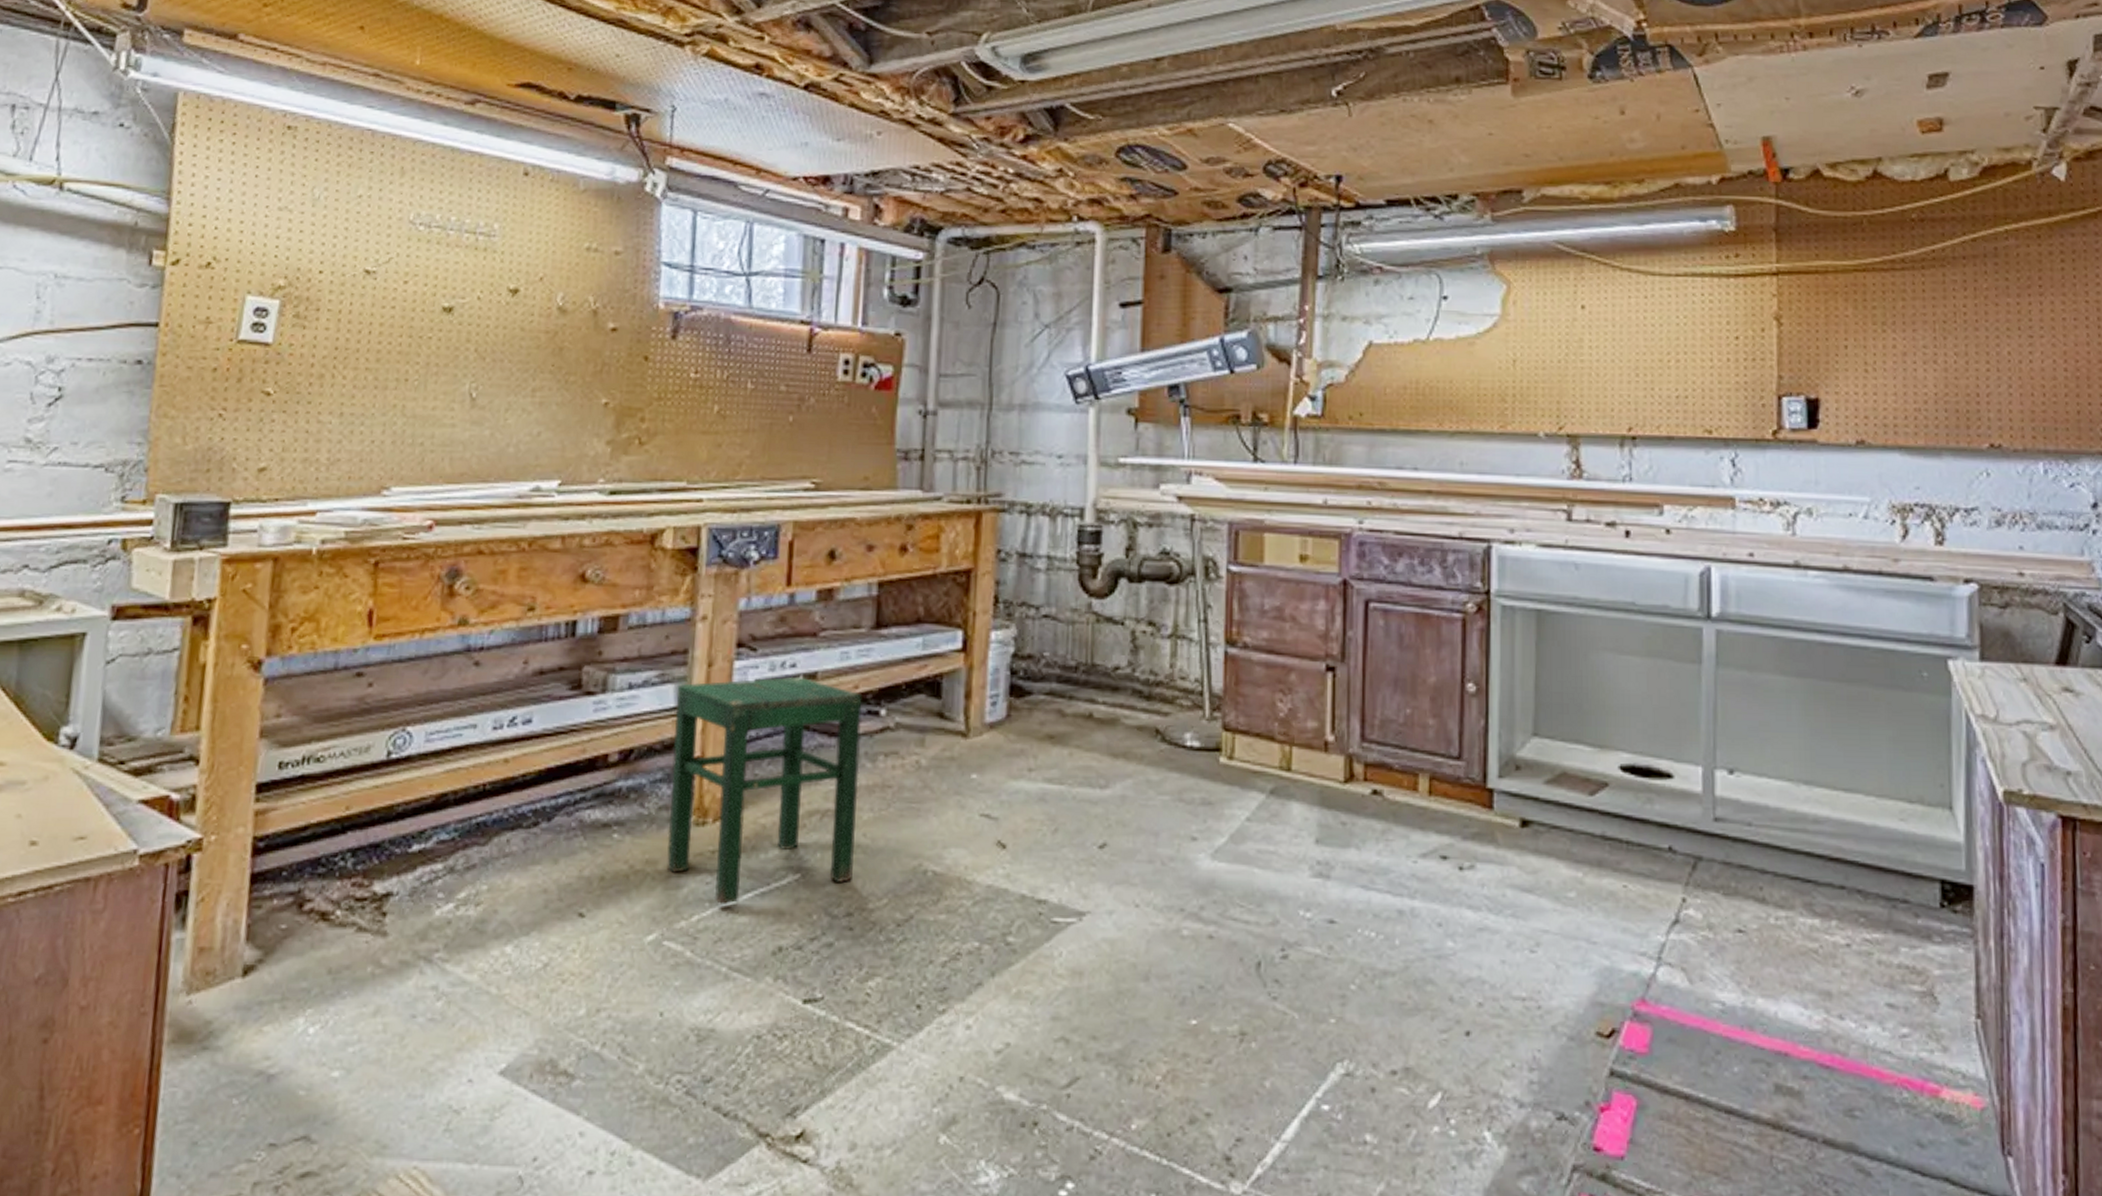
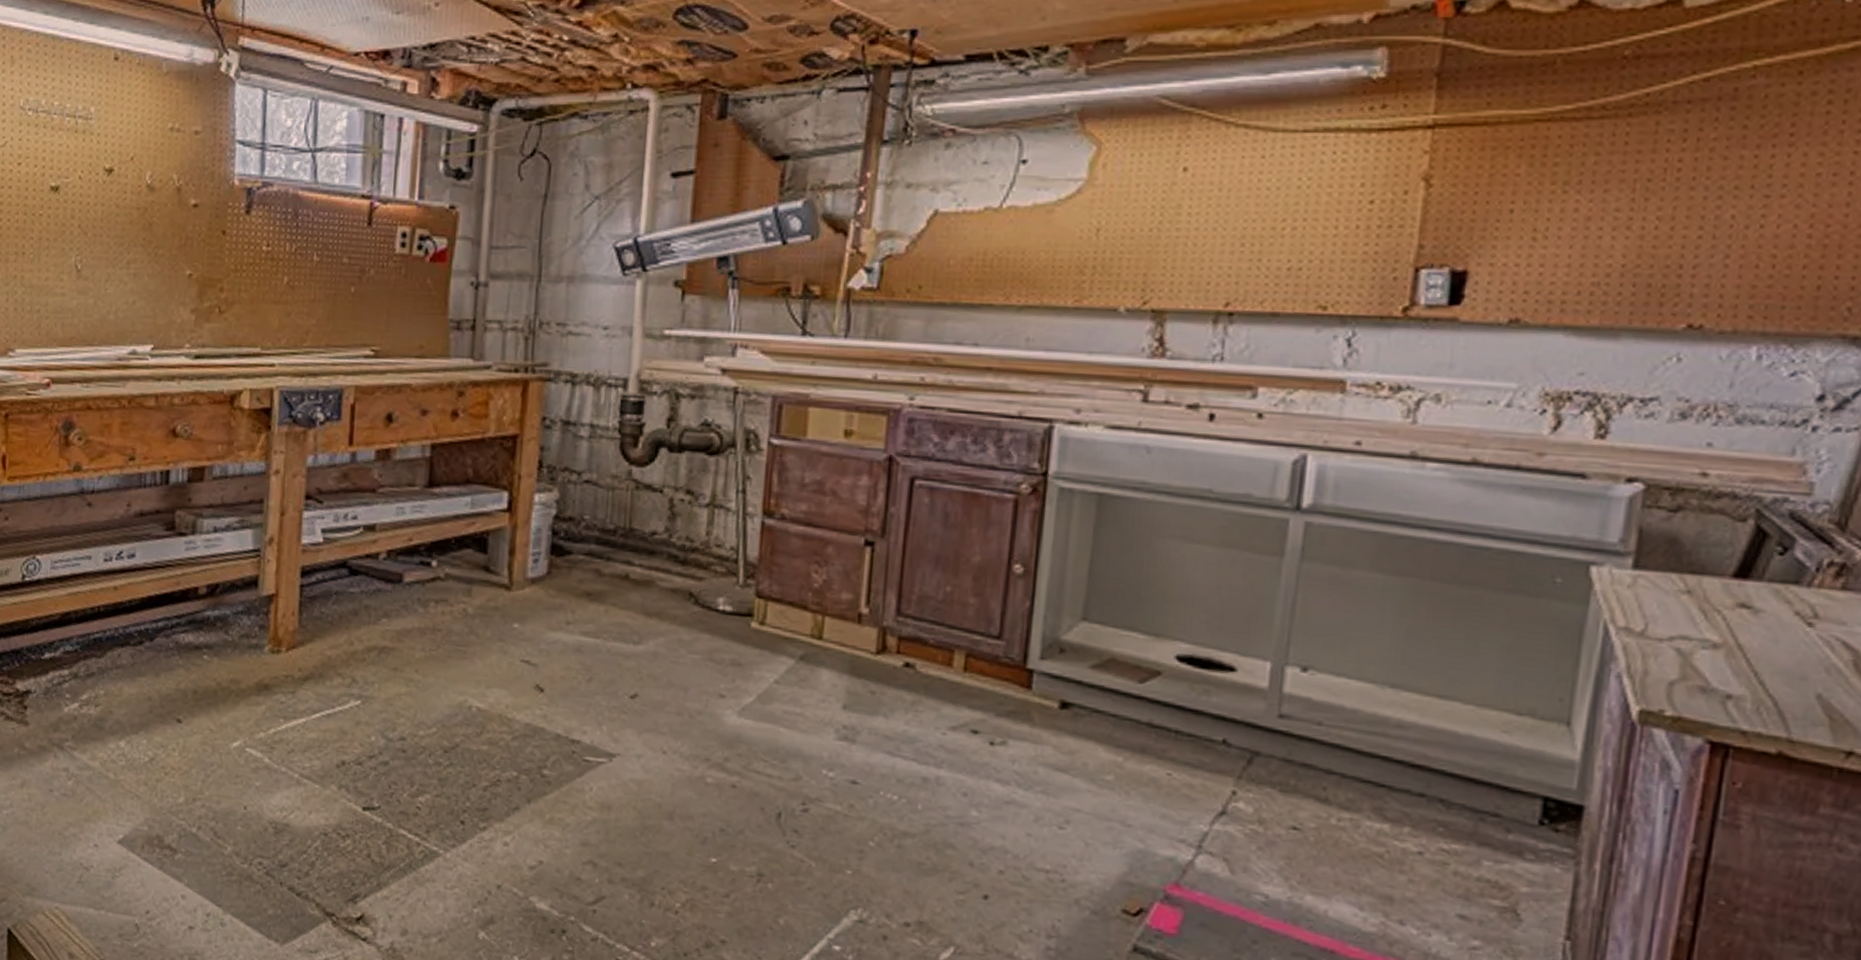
stool: present [666,676,863,904] -> none [248,527,416,722]

